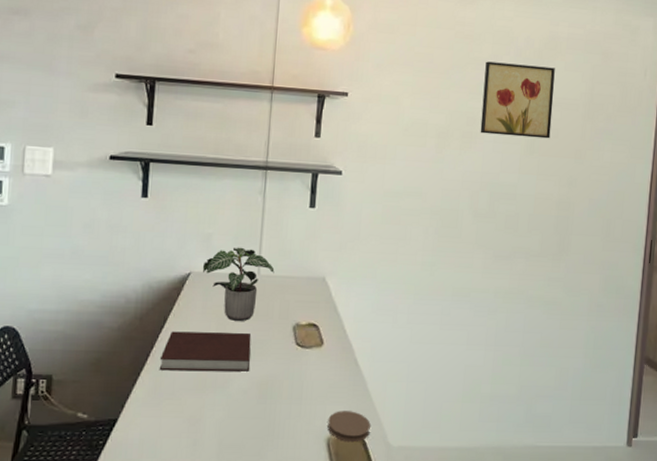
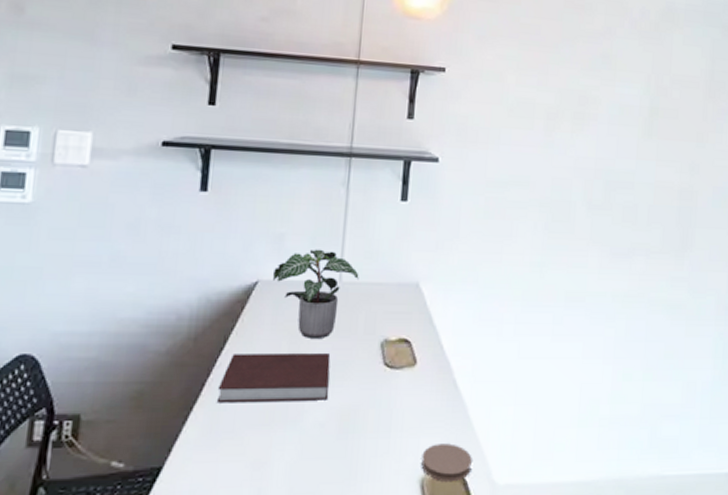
wall art: present [480,61,555,139] -> none [593,34,673,120]

